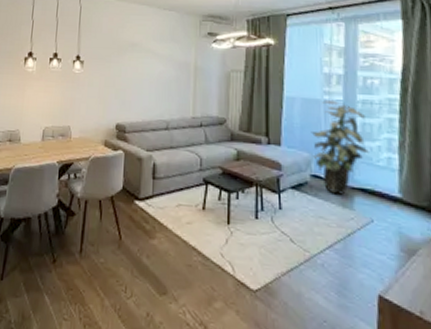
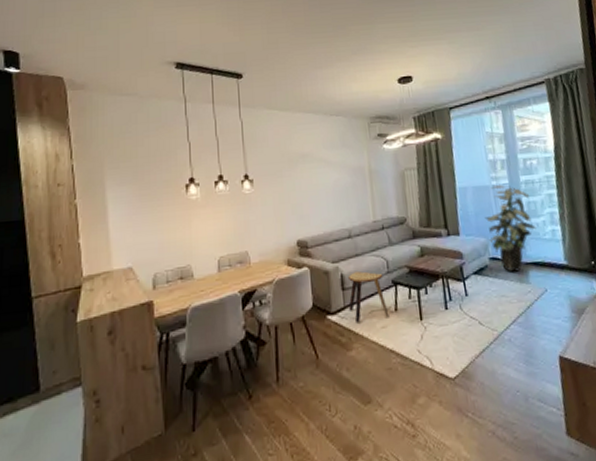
stool: none [156,163,196,215] -> present [348,271,390,323]

